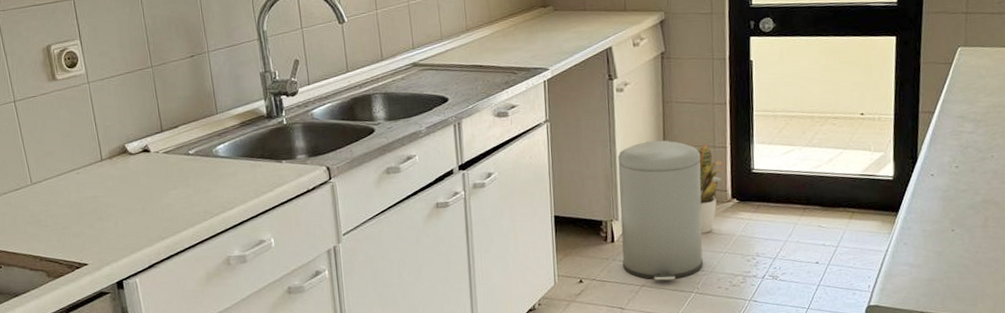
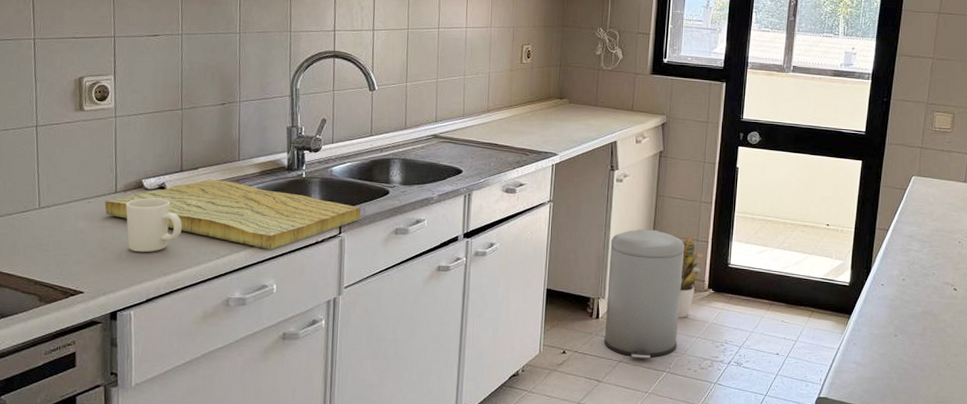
cutting board: none [93,136,349,203] -> present [105,180,361,249]
mug: none [113,161,172,219] -> present [125,198,182,253]

